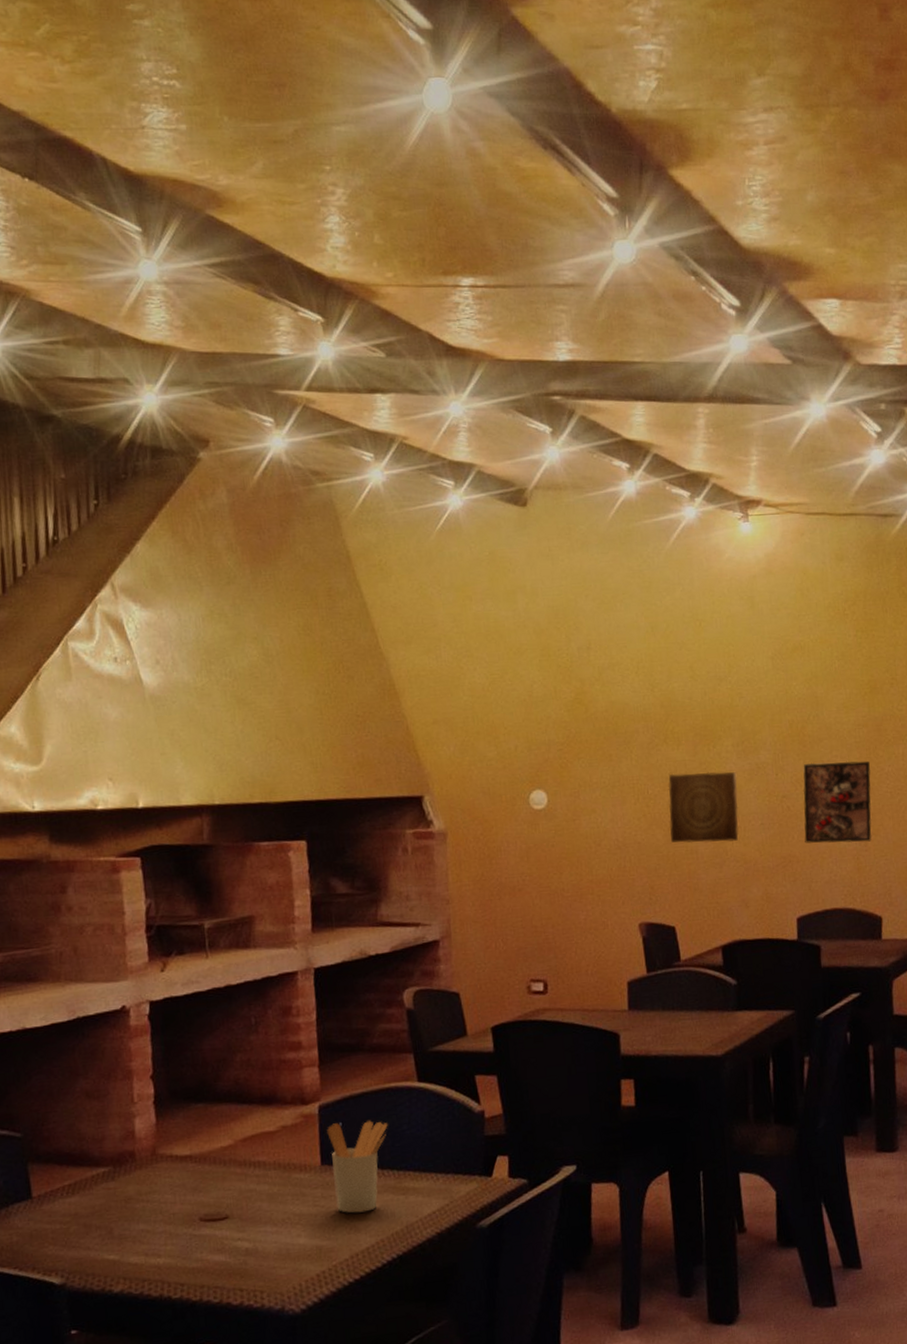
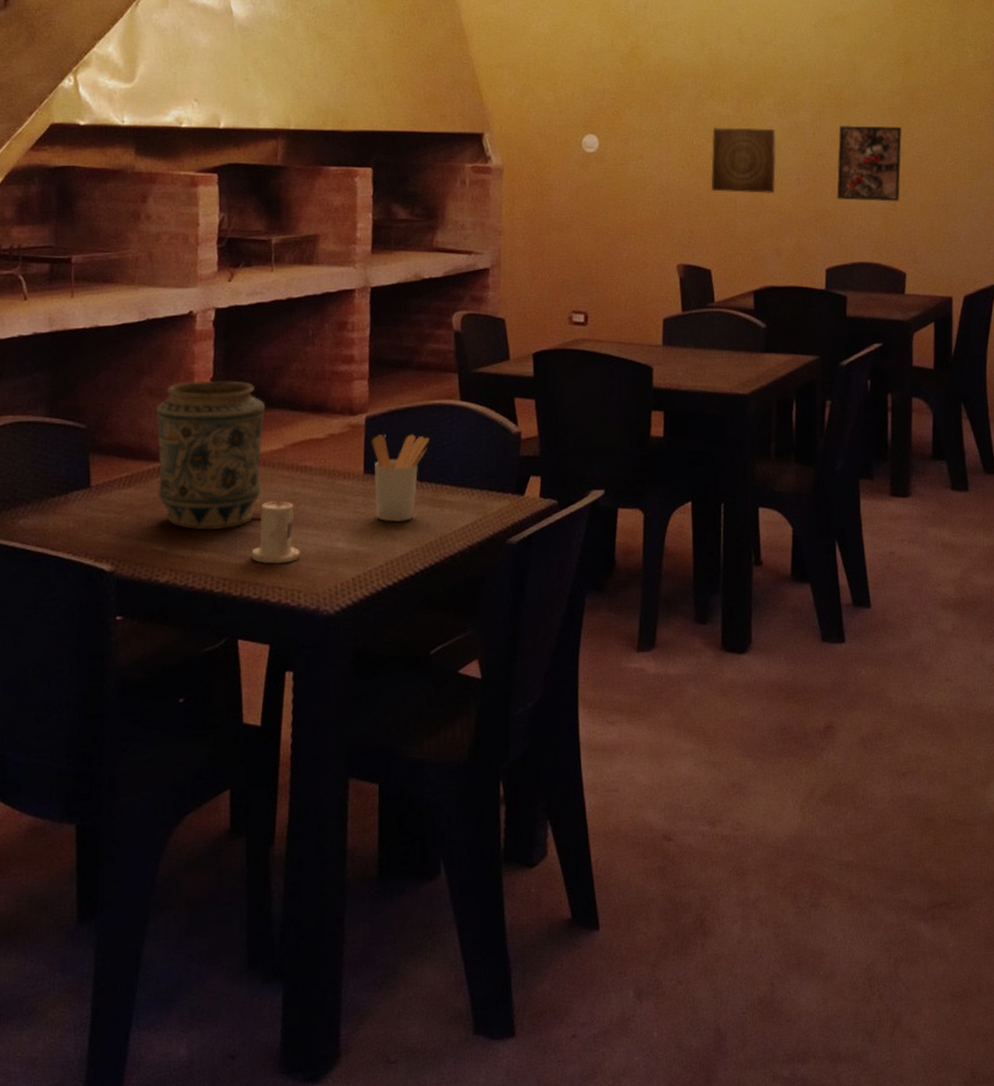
vase: none [94,1076,214,1235] -> present [155,380,265,530]
candle: none [208,1194,261,1265] -> present [251,496,301,564]

